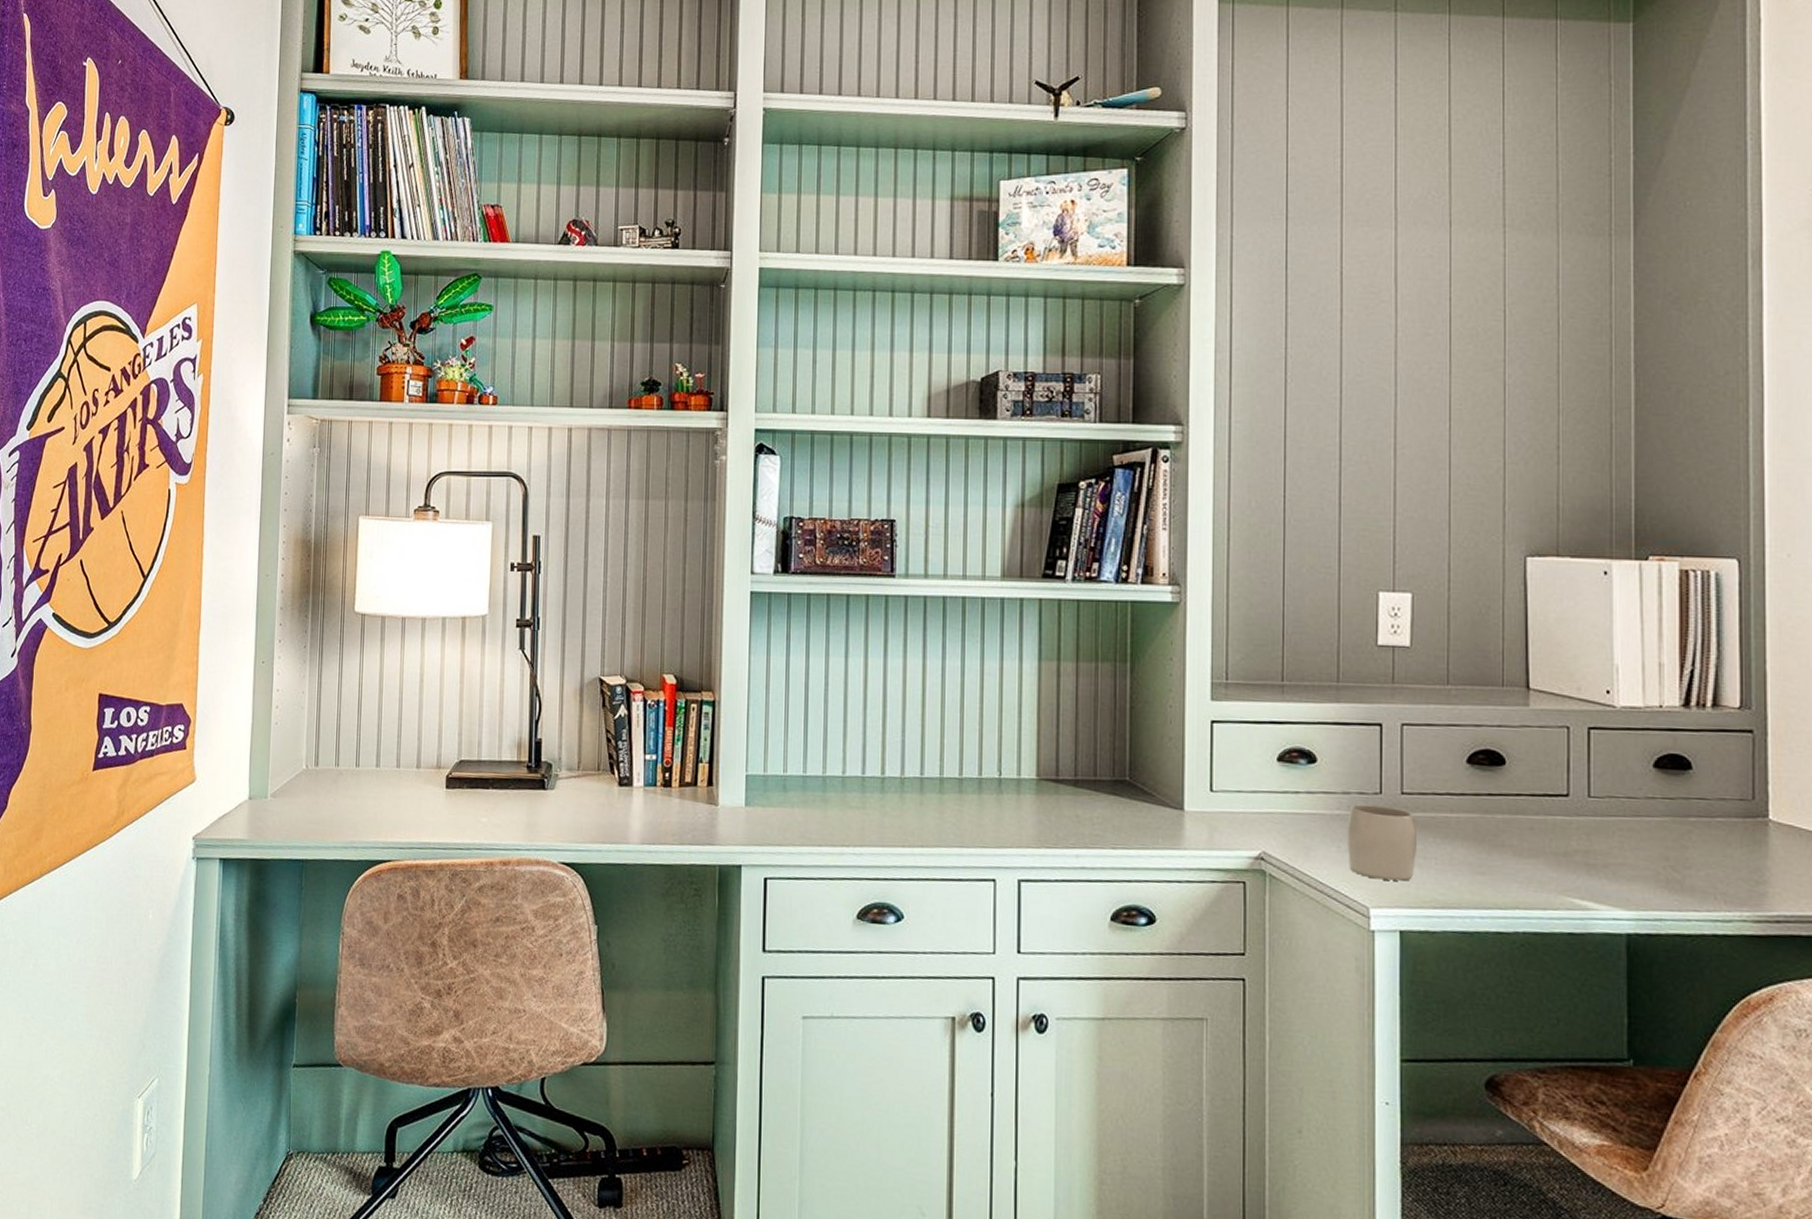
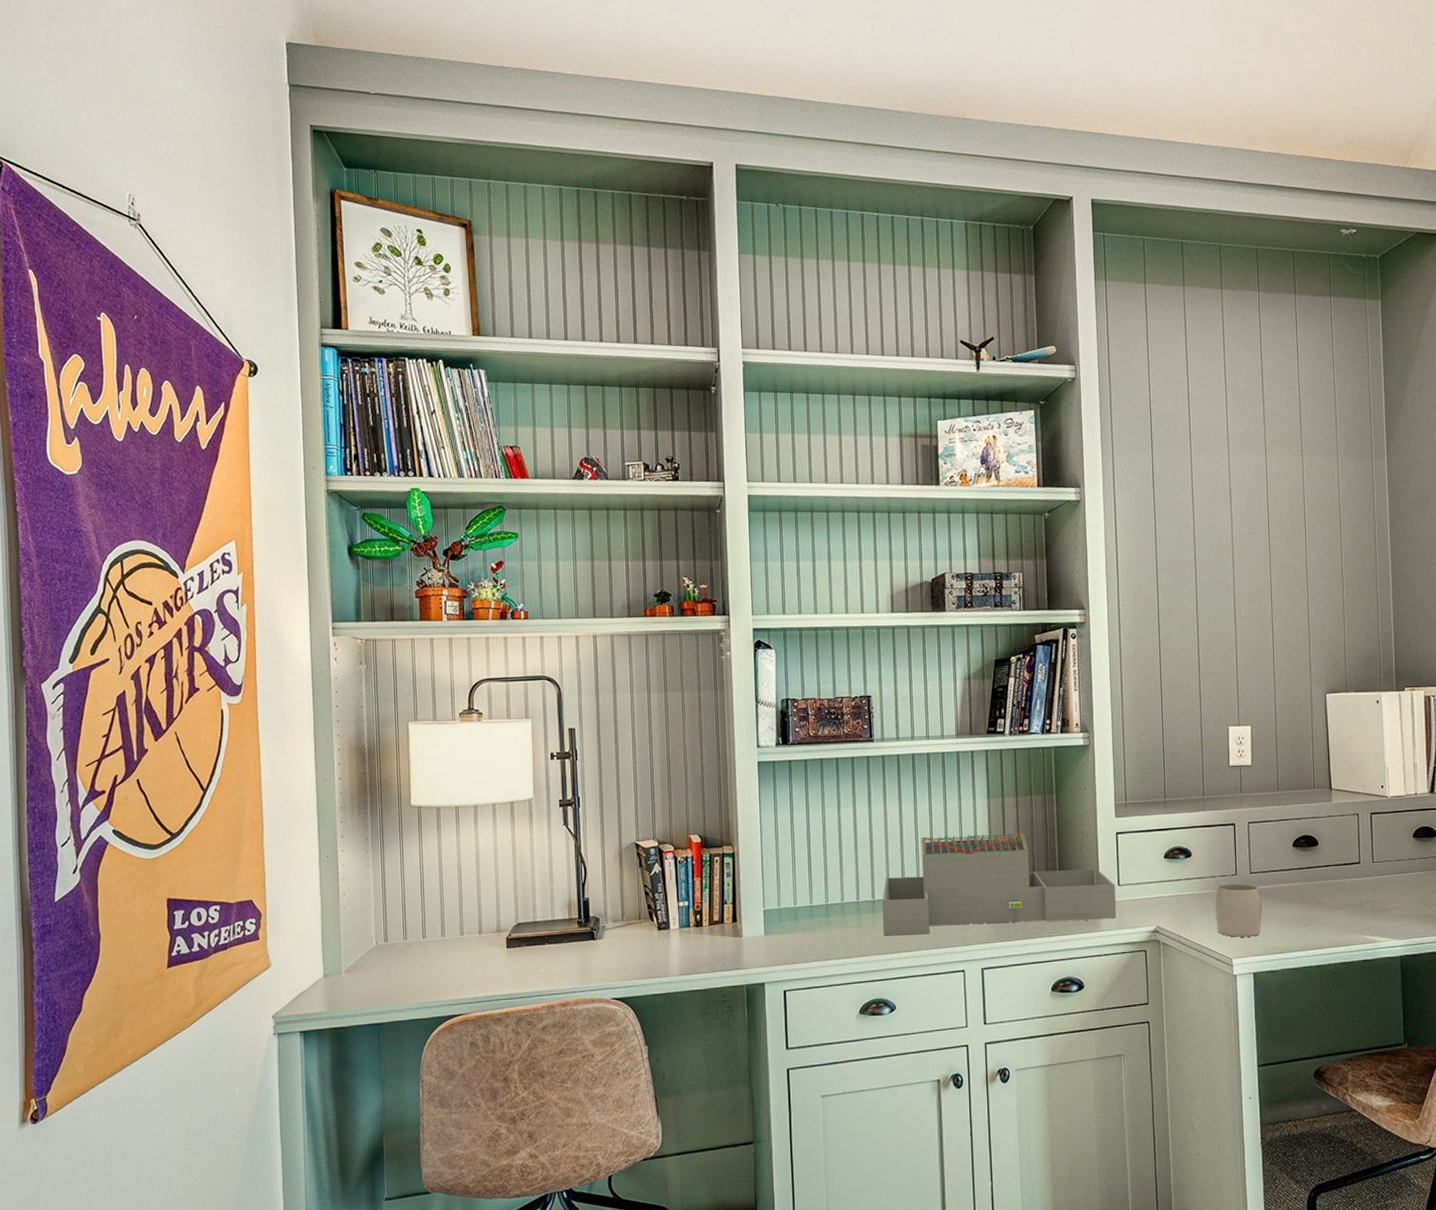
architectural model: none [894,702,1207,835] -> present [882,832,1117,936]

